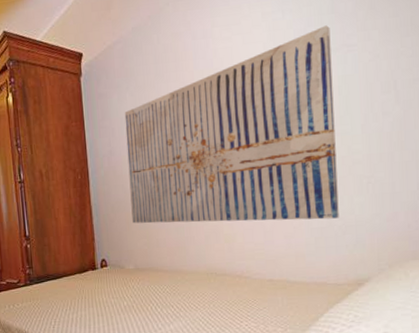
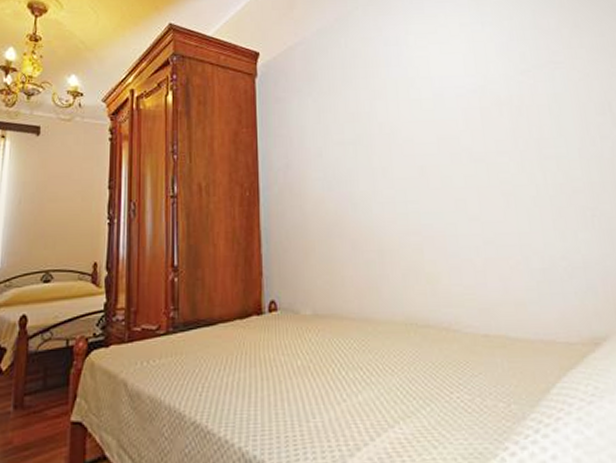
wall art: present [124,25,339,224] -> none [305,40,563,259]

